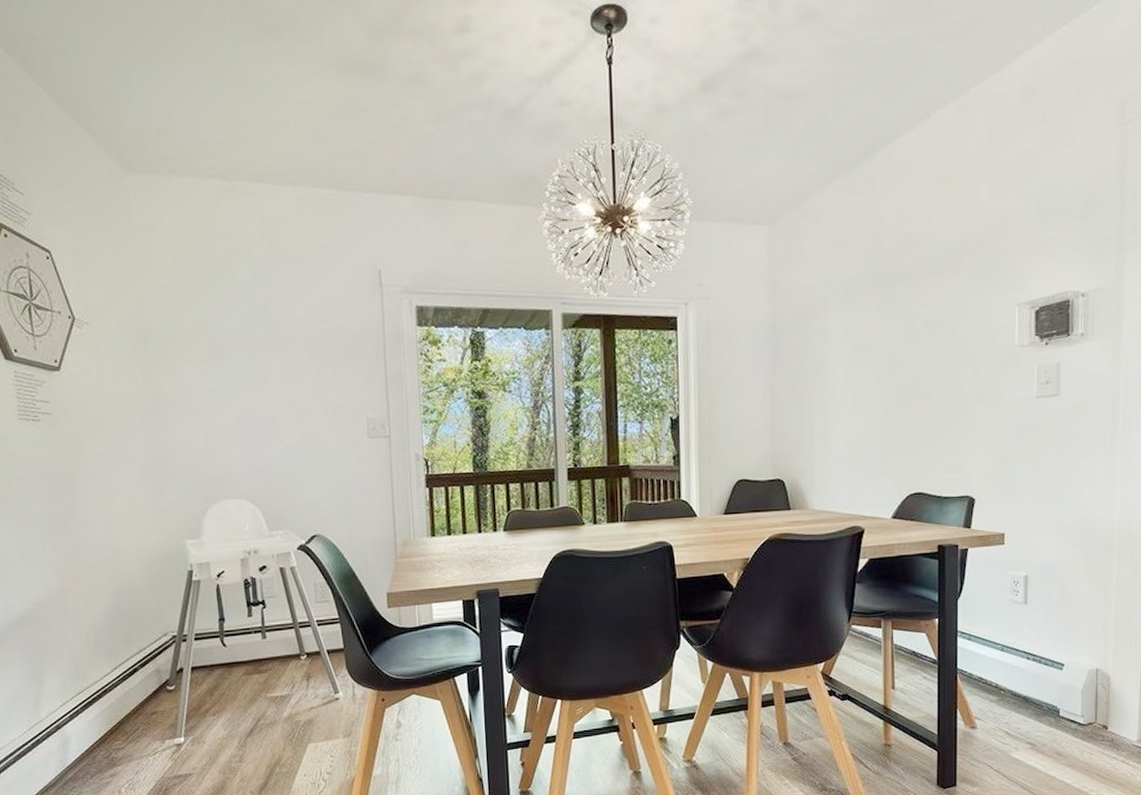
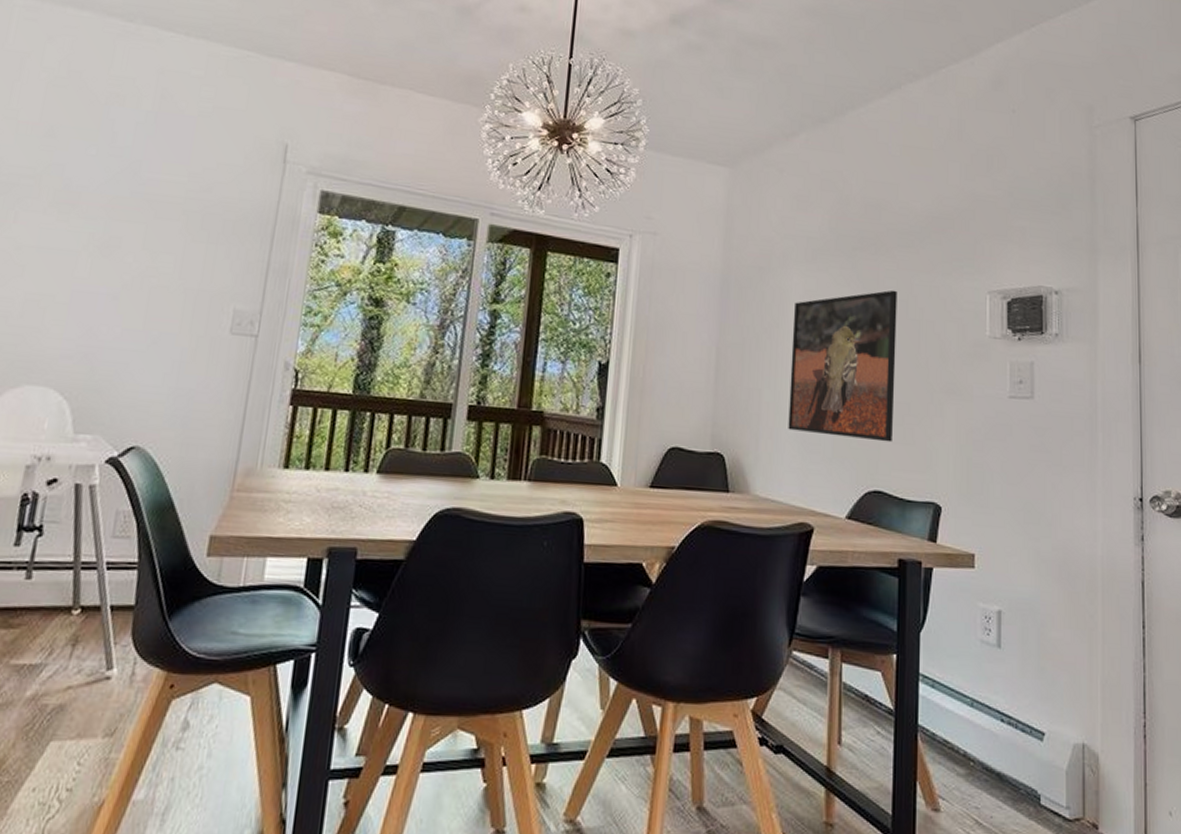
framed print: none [836,316,931,453] -> present [788,290,897,443]

